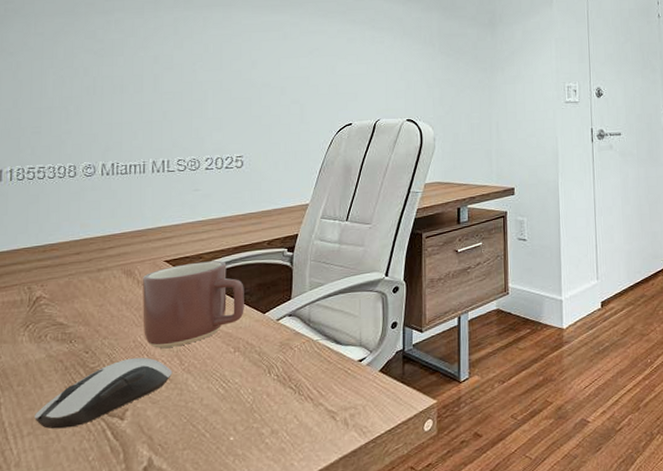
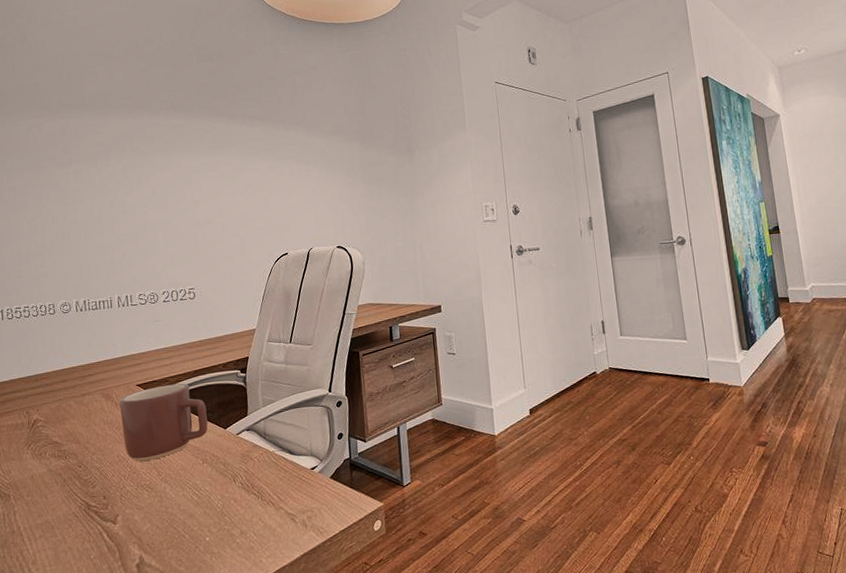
computer mouse: present [34,357,173,429] -> none [43,469,153,533]

